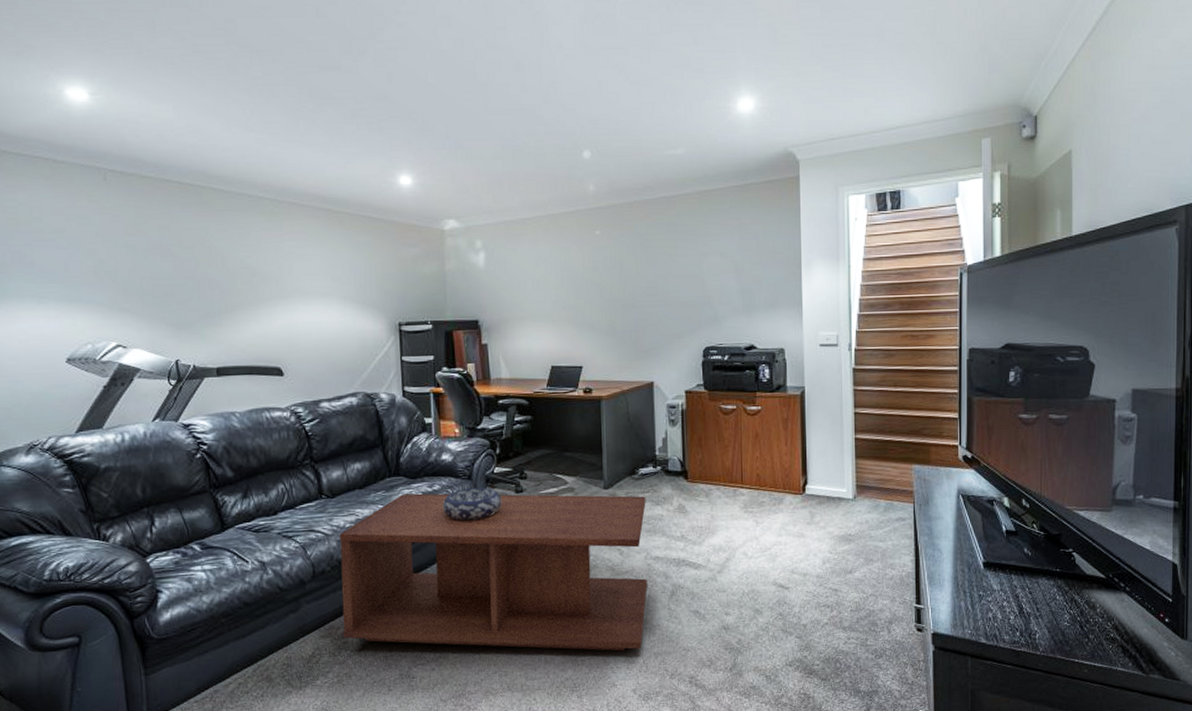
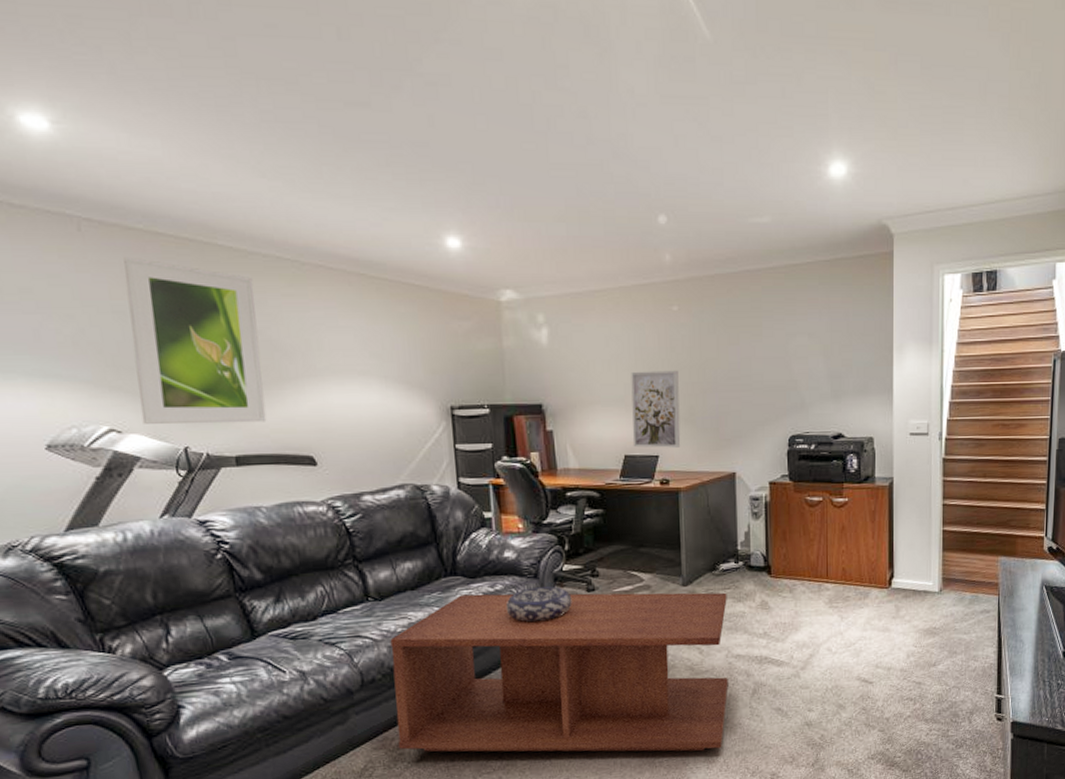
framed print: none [137,200,244,340] -> present [123,256,267,424]
wall art: none [557,288,603,359] -> present [631,370,681,448]

